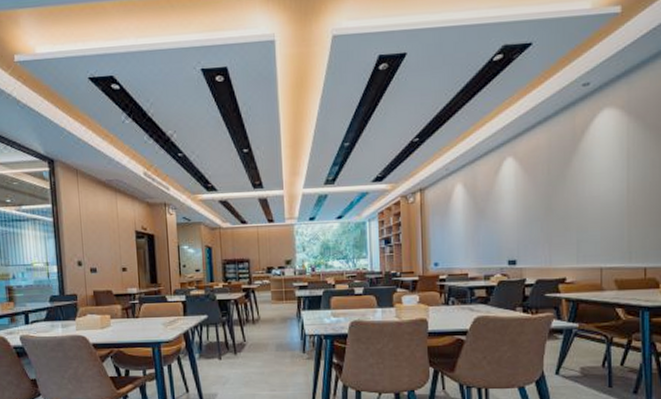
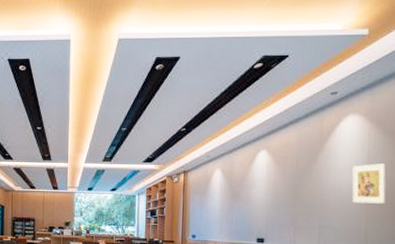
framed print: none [611,162,651,211] -> present [352,163,387,204]

